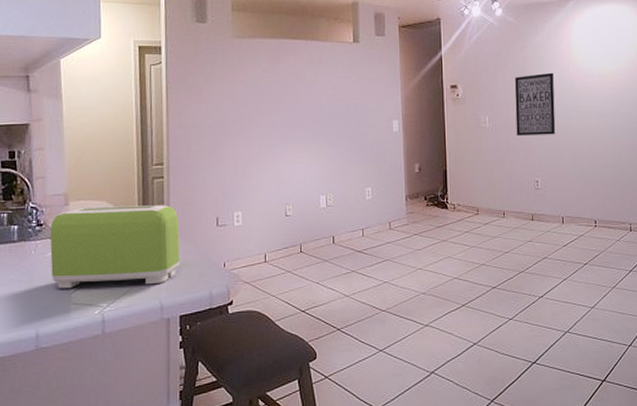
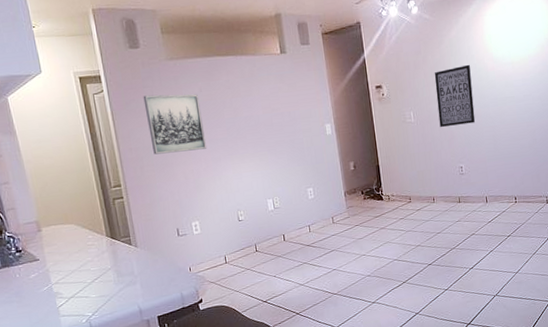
toaster: present [50,205,180,289] -> none [29,222,150,304]
wall art: none [202,72,263,135] -> present [143,94,207,155]

